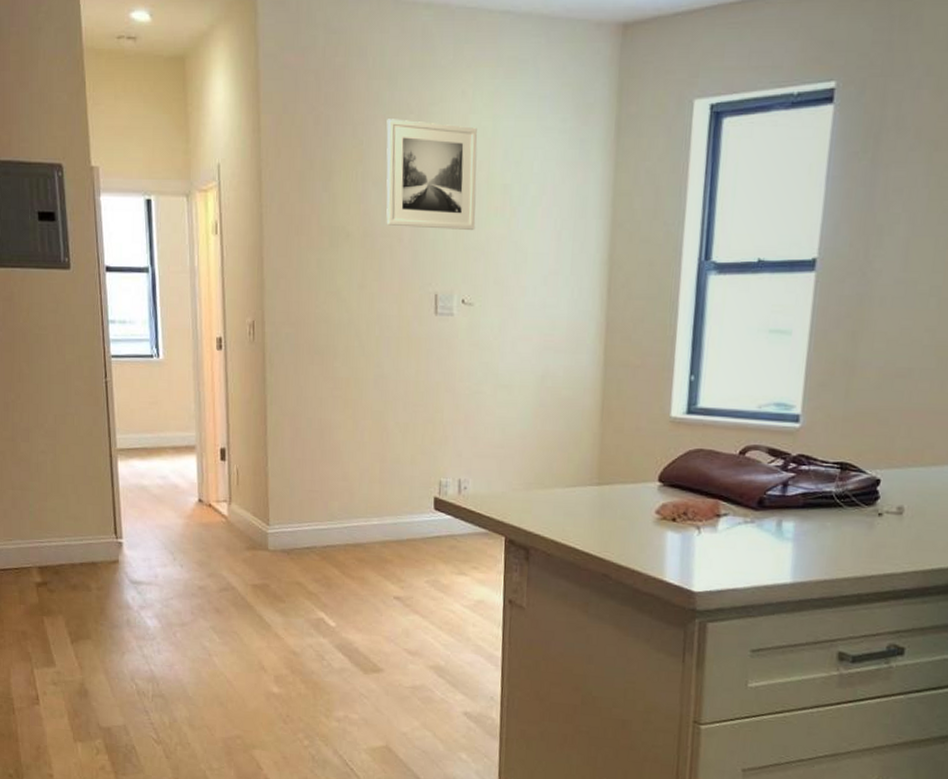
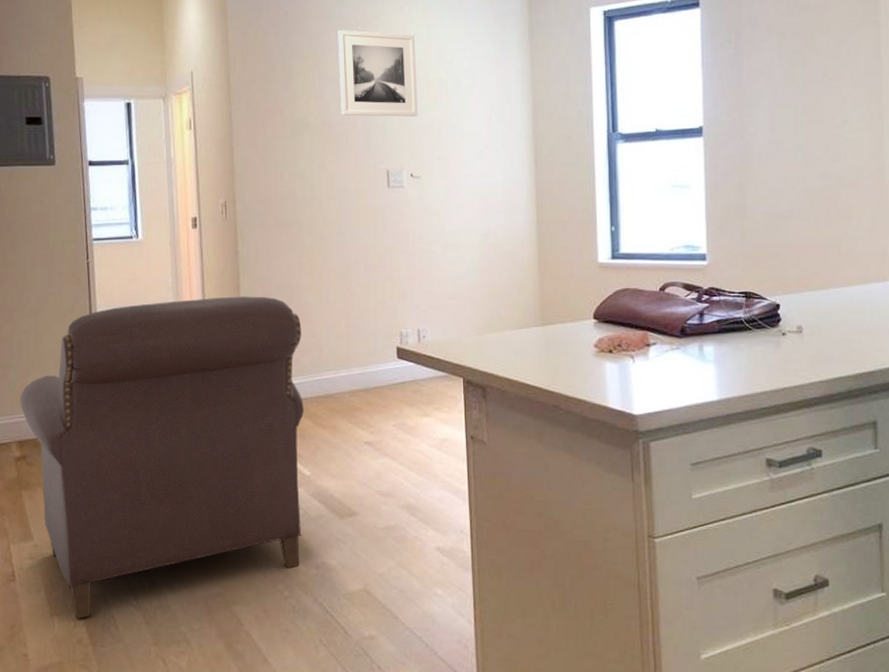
chair: none [39,429,332,747] -> present [20,296,305,619]

